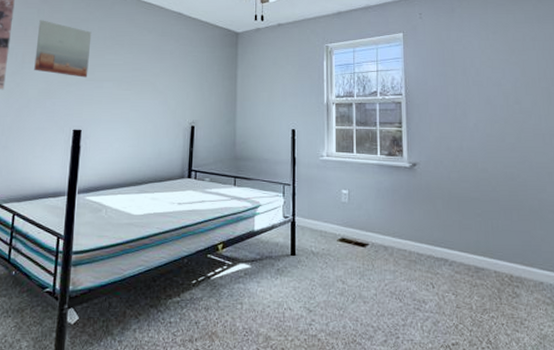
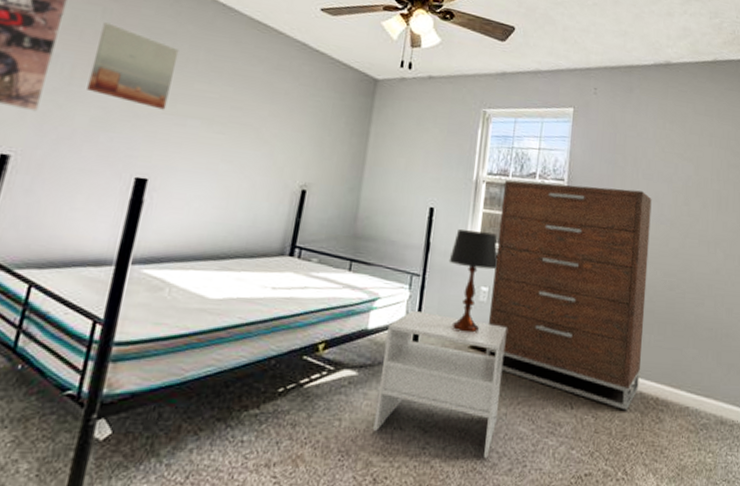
nightstand: none [268,213,369,331] -> present [373,309,507,458]
table lamp: none [312,145,354,230] -> present [449,229,498,334]
dresser: none [350,96,493,288] -> present [485,180,652,411]

